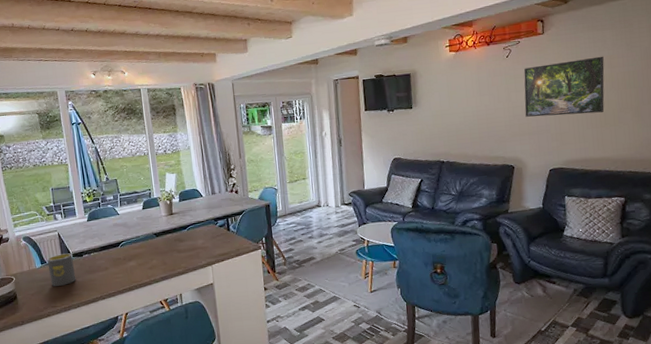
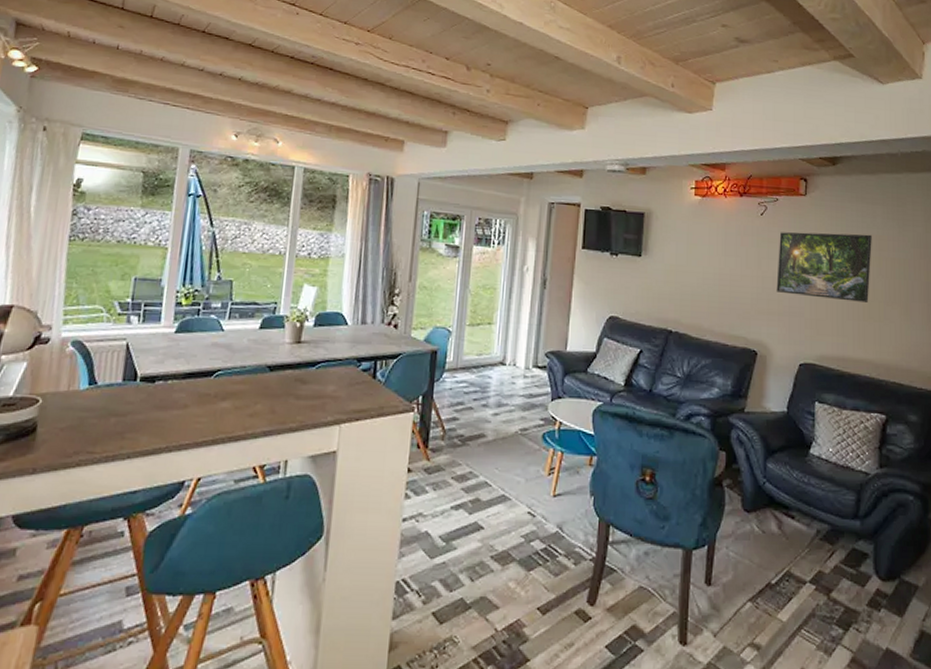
mug: present [47,253,76,286] -> none [95,373,140,422]

